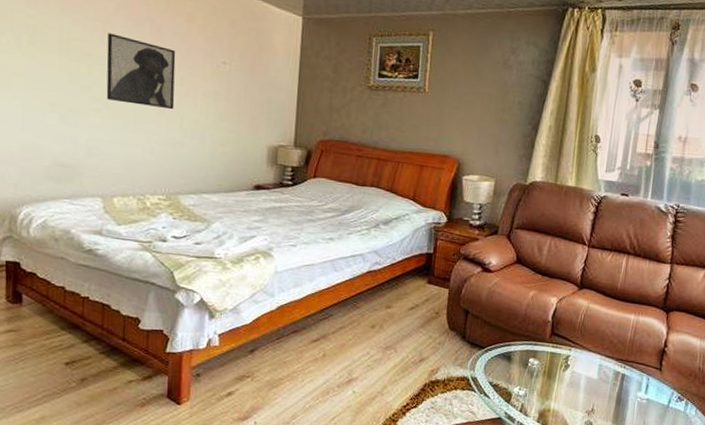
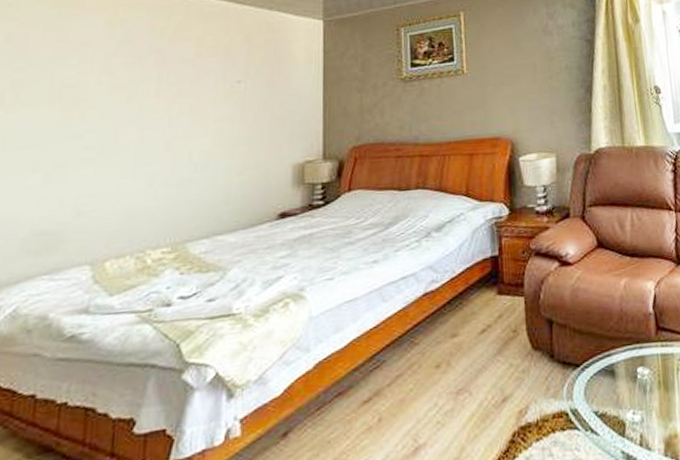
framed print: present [106,33,176,110] -> none [101,72,184,146]

